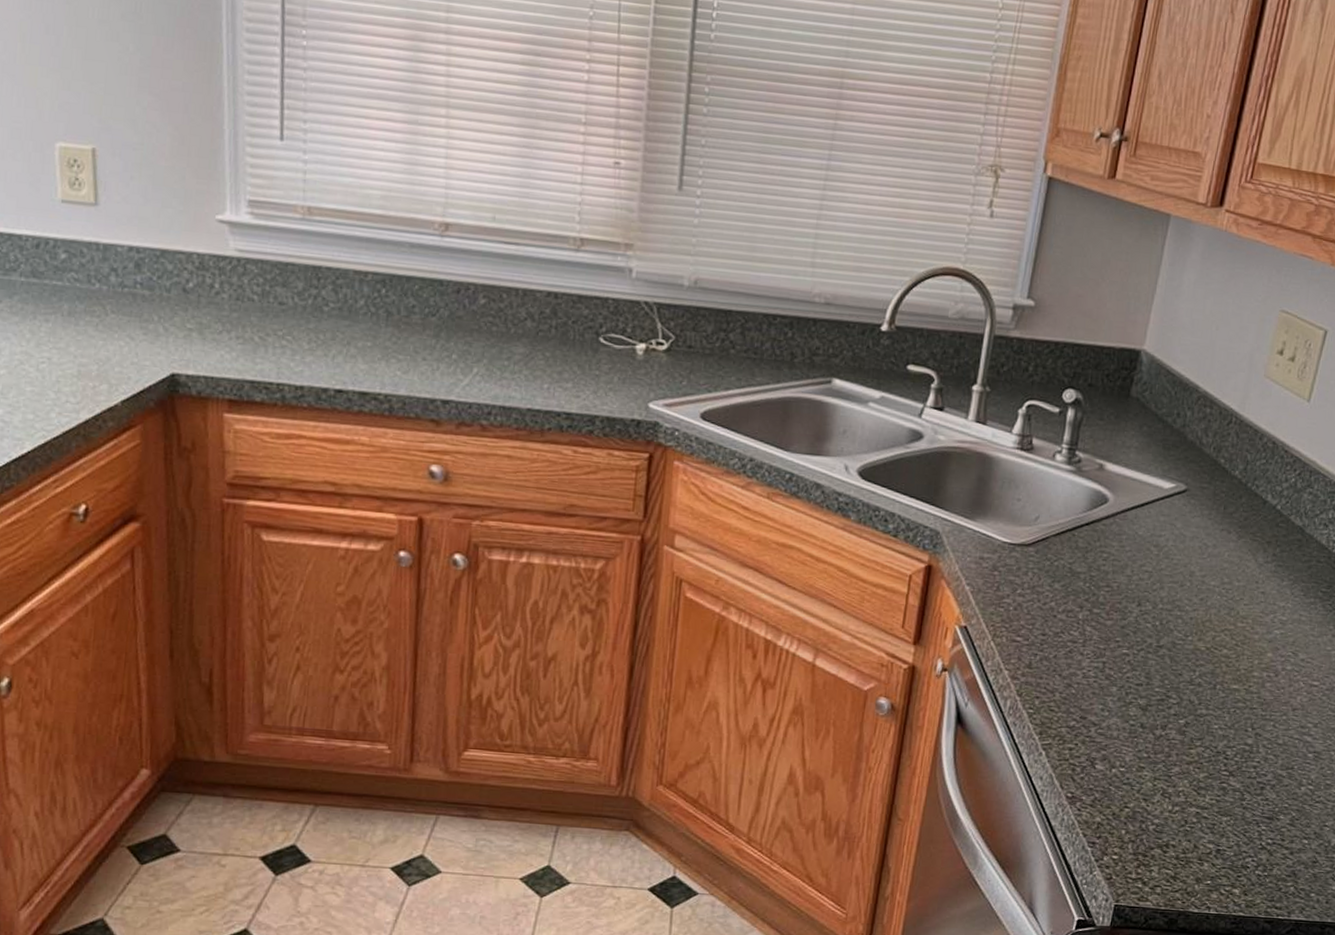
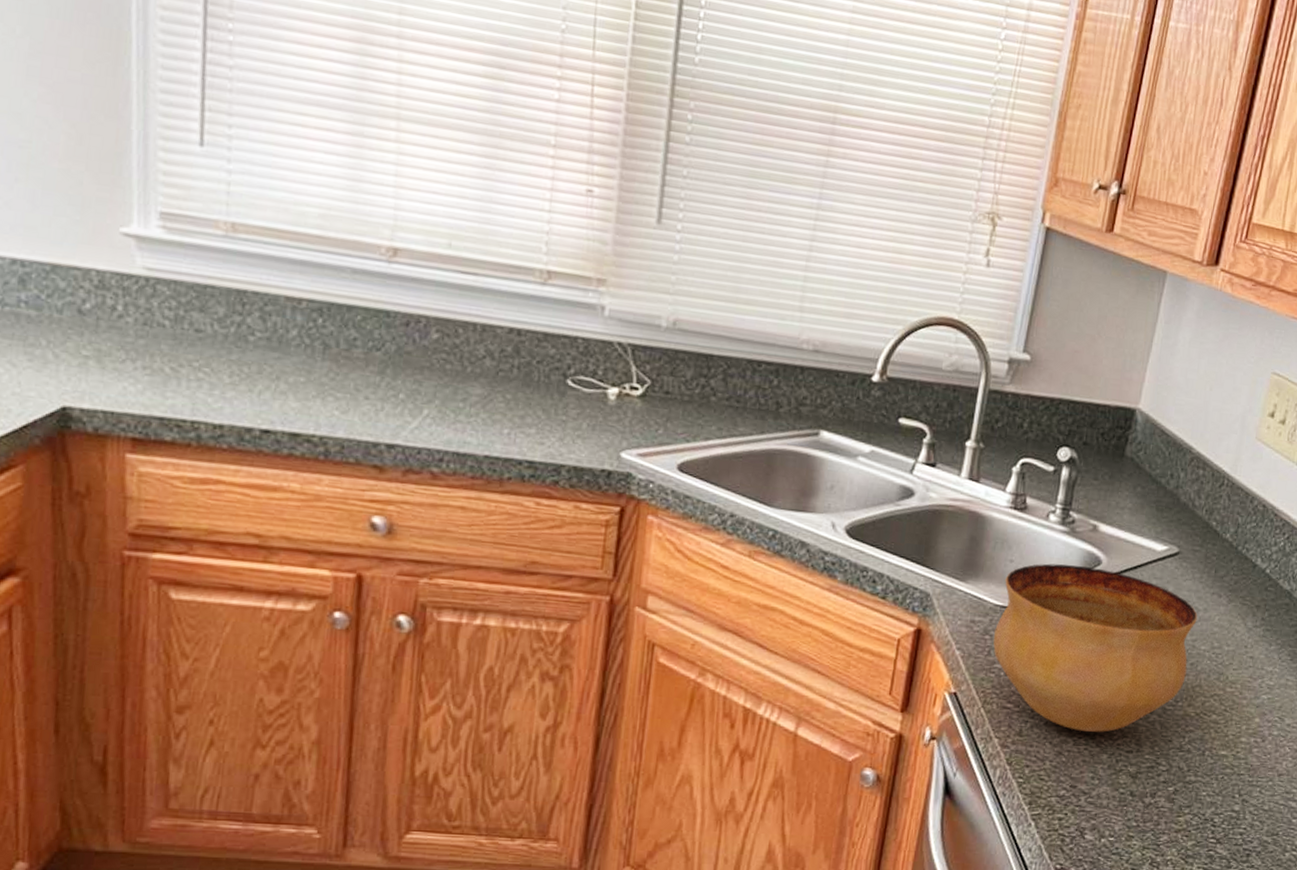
bowl: none [1002,502,1207,666] -> present [993,563,1198,732]

